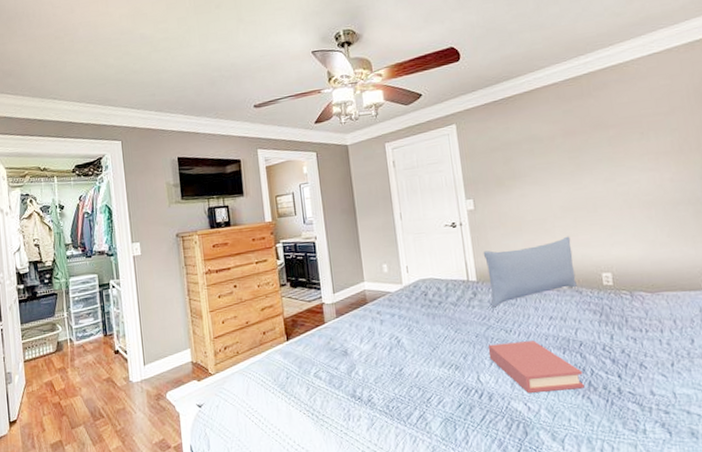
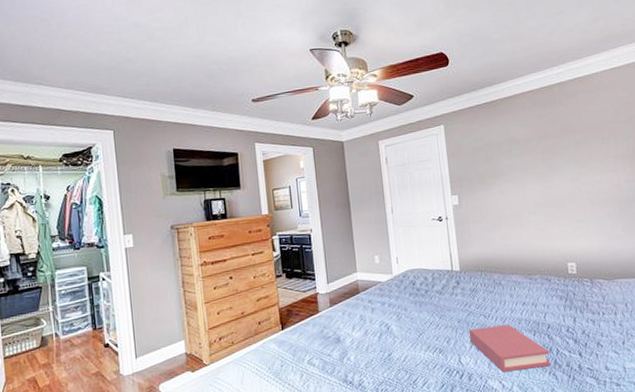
pillow: present [483,236,577,308] -> none [466,229,547,295]

